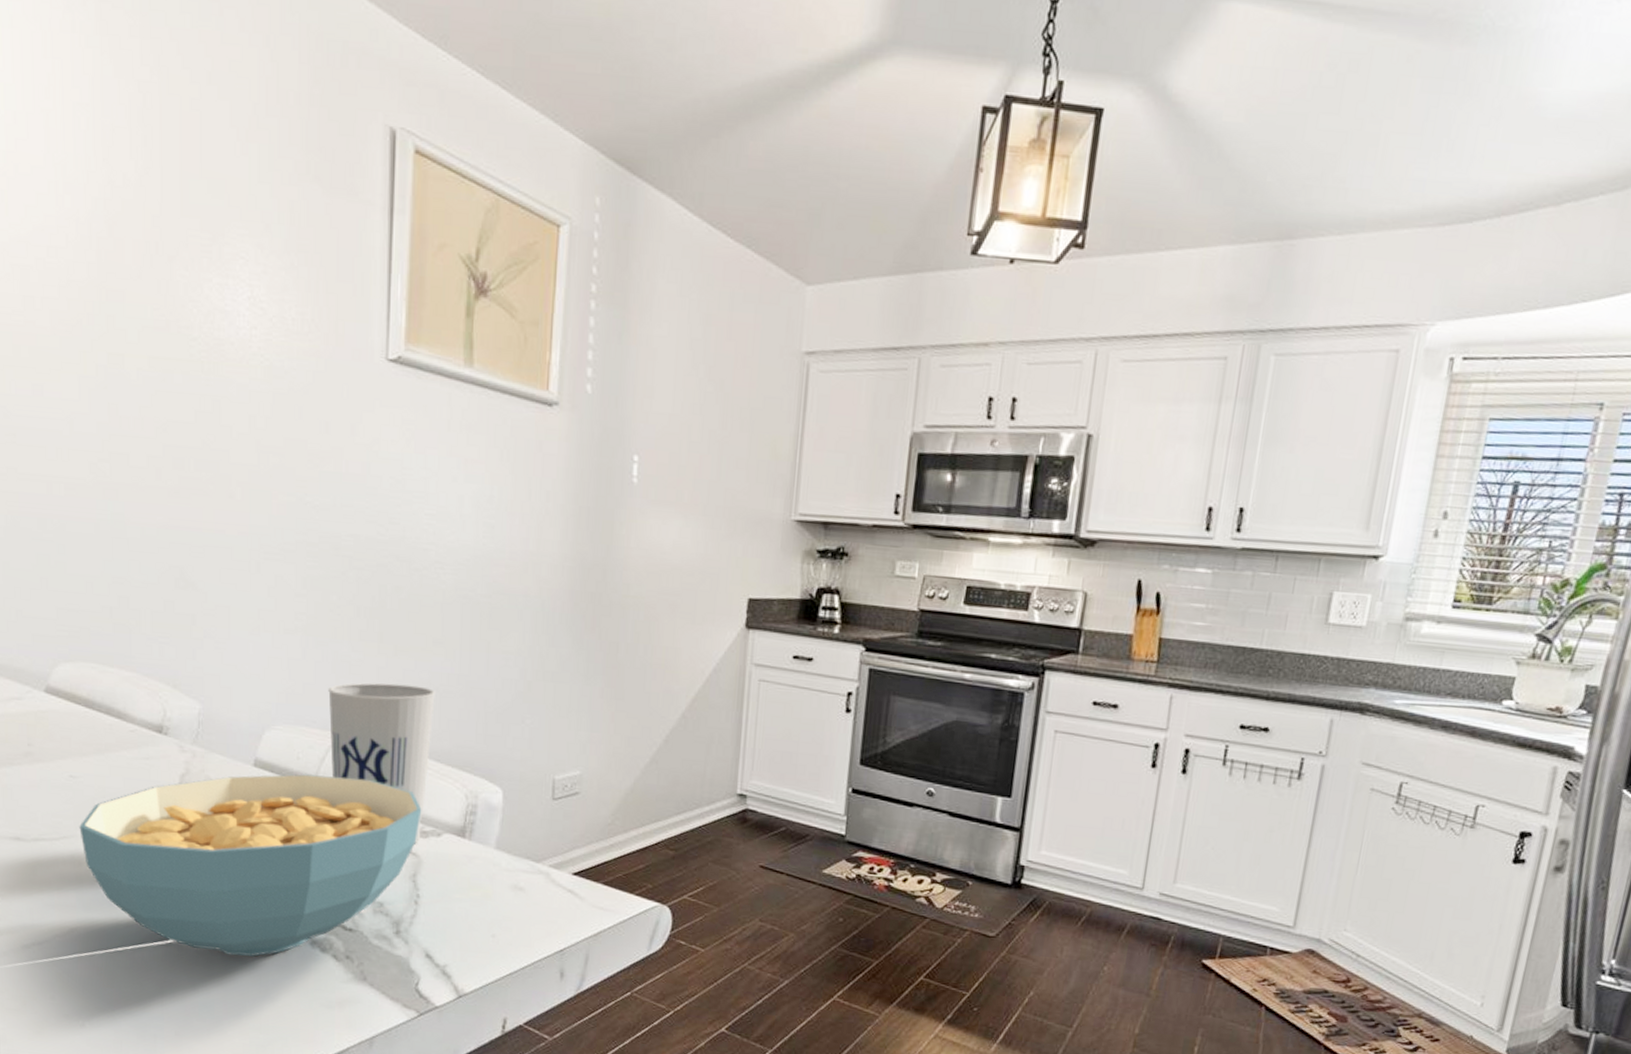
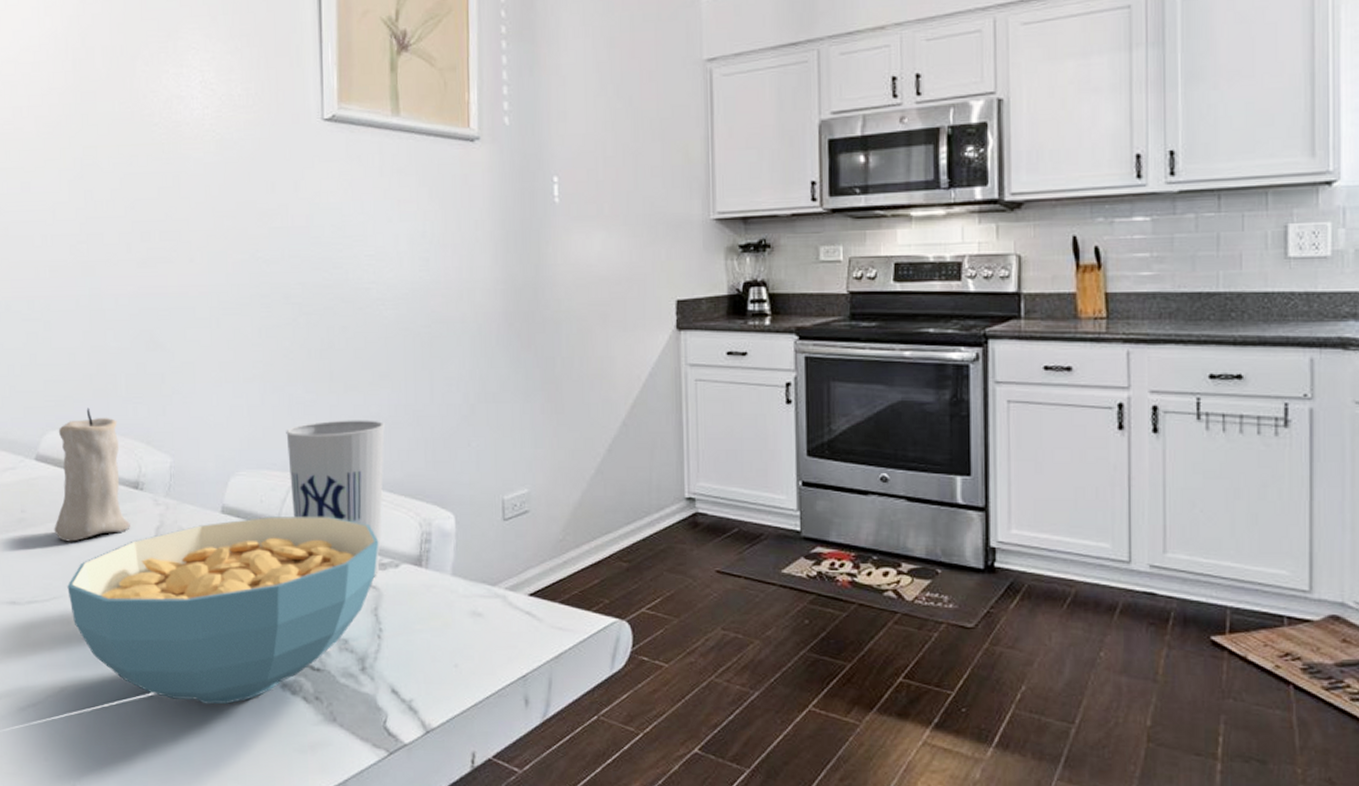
candle: none [65,642,152,782] -> present [54,407,130,542]

